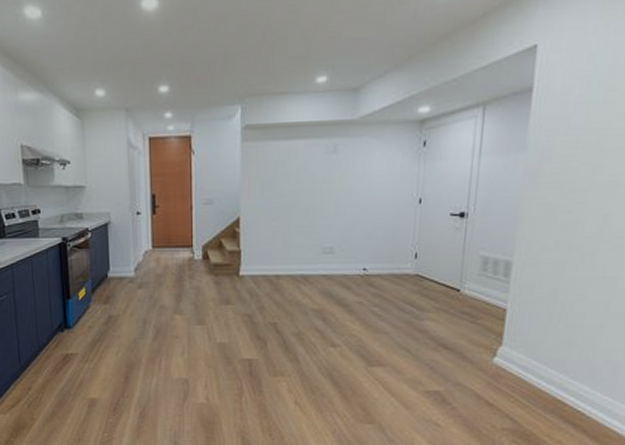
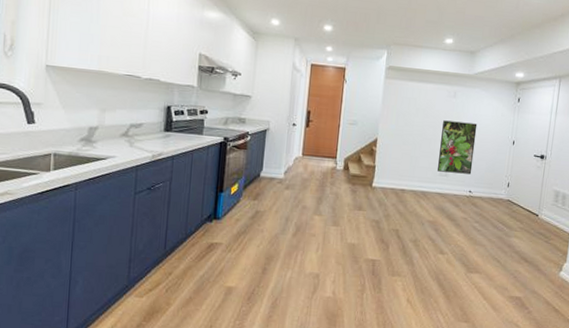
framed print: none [320,182,369,249] -> present [438,120,478,174]

